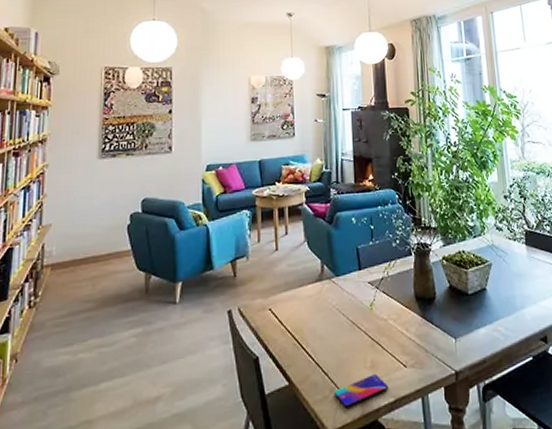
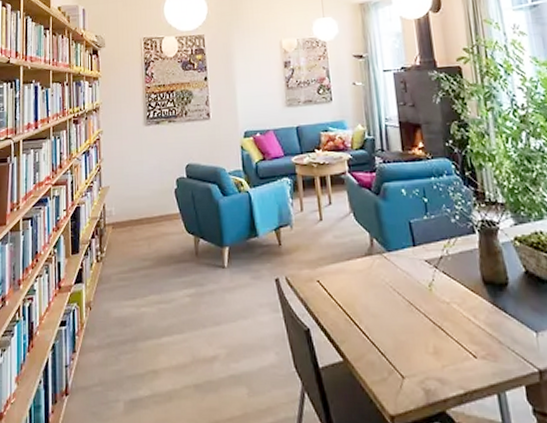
smartphone: present [335,374,389,408] -> none [394,361,457,394]

